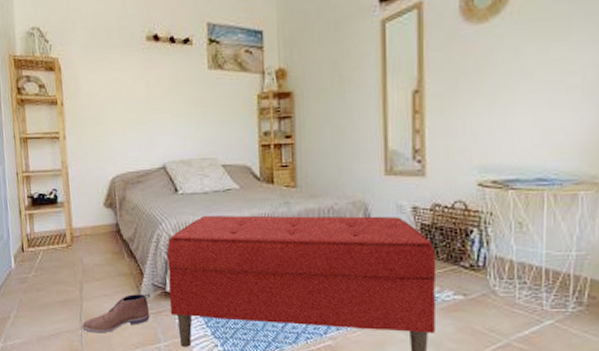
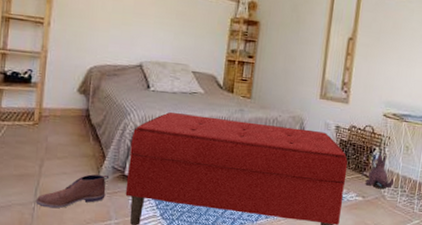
plush toy: none [464,236,508,283] -> present [365,154,394,190]

